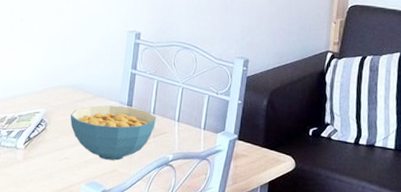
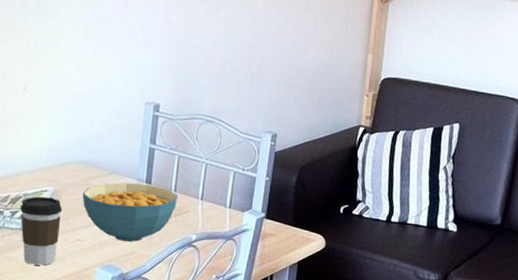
coffee cup: none [15,117,52,181] -> present [20,196,62,266]

